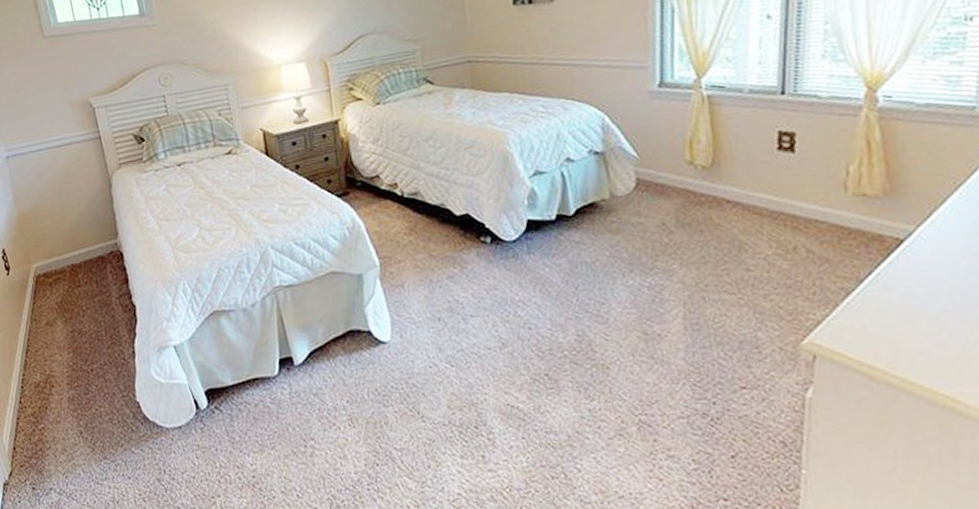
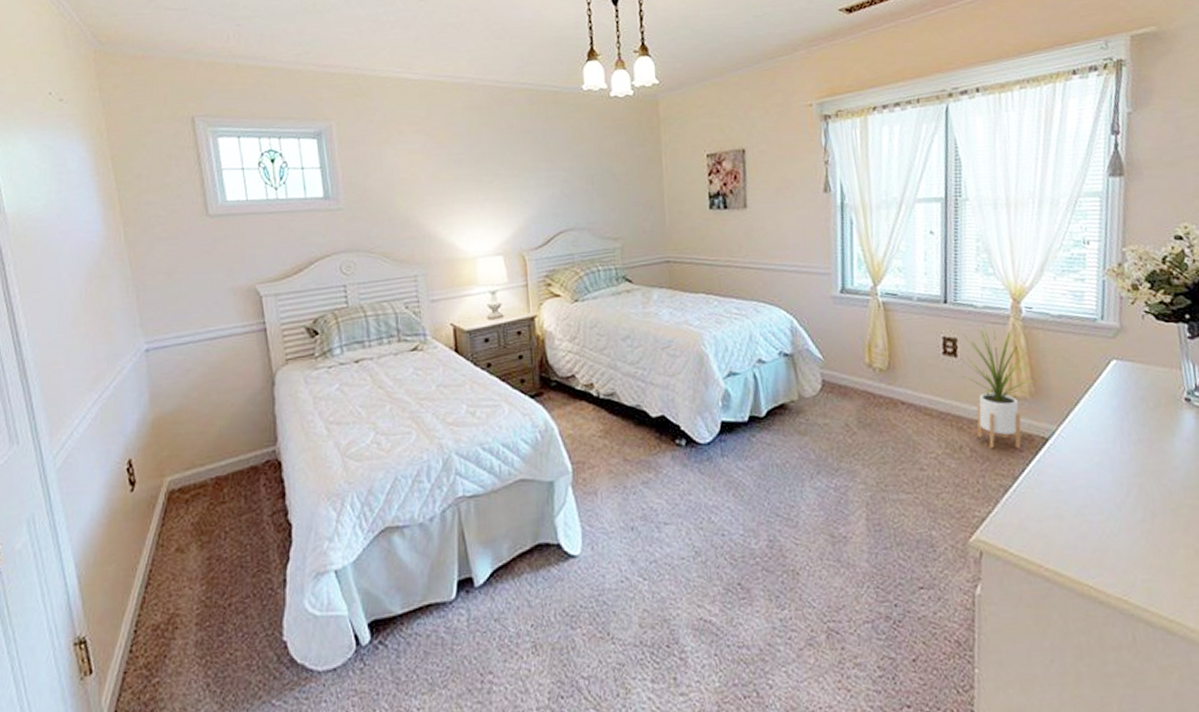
house plant: none [799,117,897,250] -> present [960,325,1038,449]

